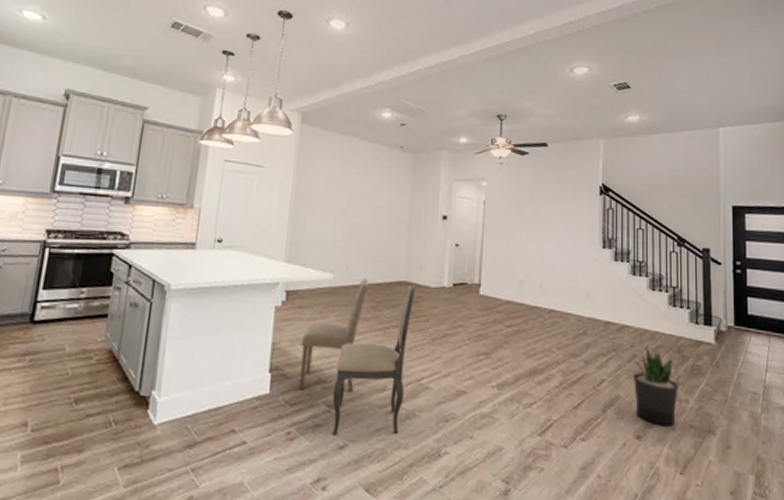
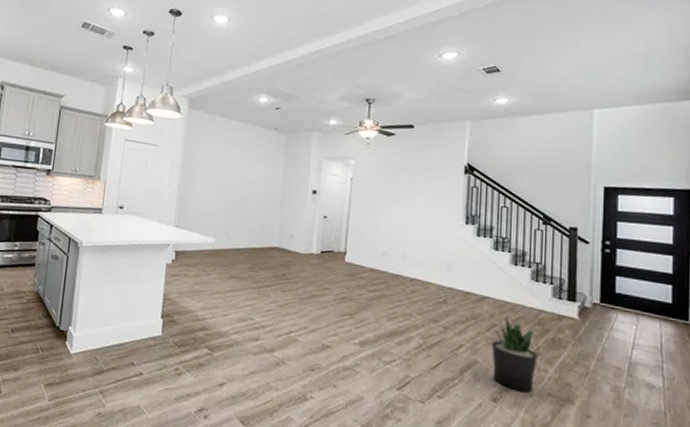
dining chair: present [298,278,368,393] -> none [185,243,245,340]
dining chair: present [332,284,416,436] -> none [213,250,287,377]

